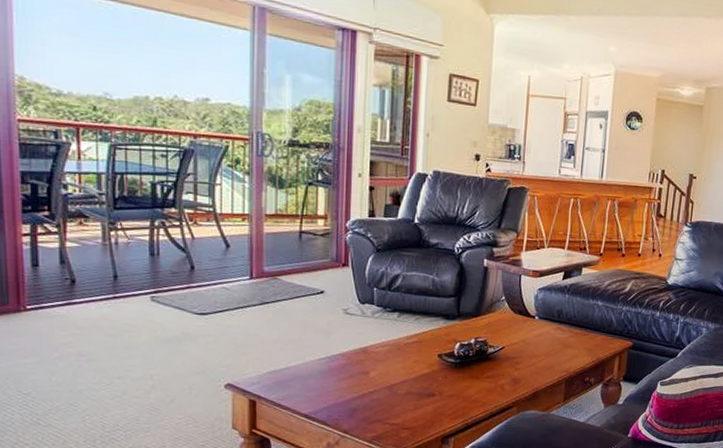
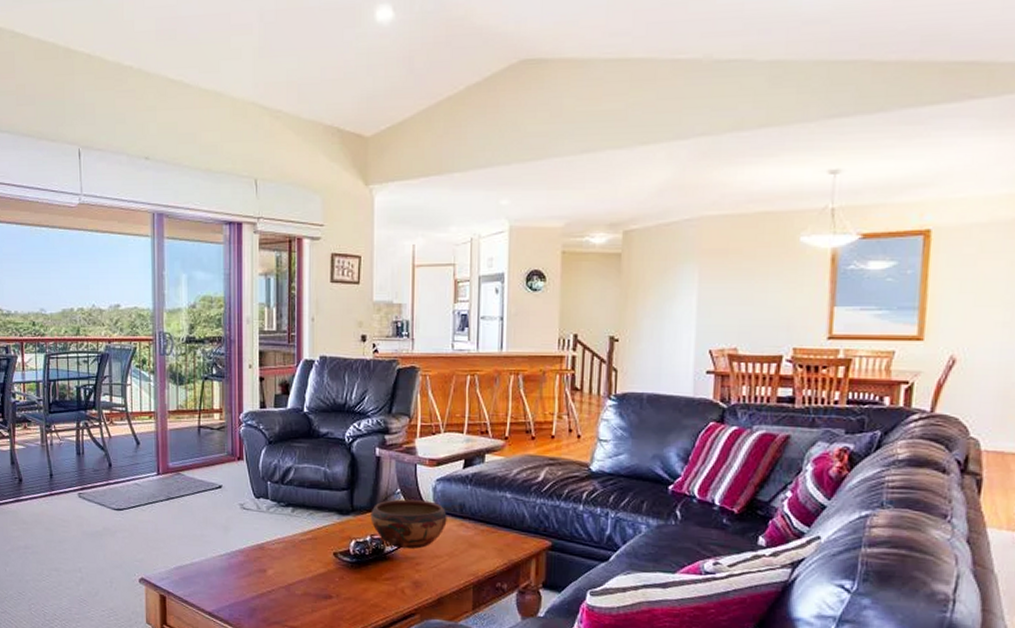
decorative bowl: none [475,306,546,350] -> present [370,499,447,549]

